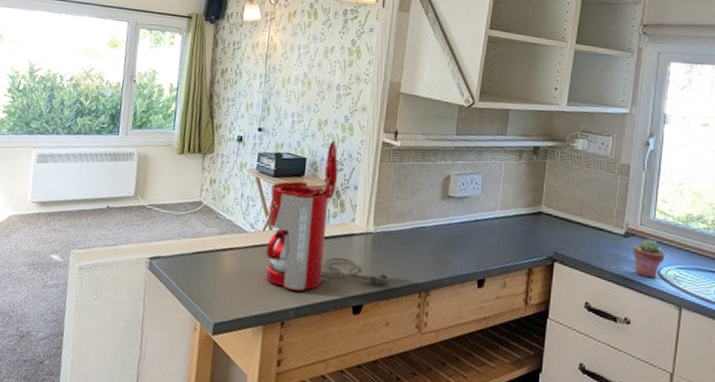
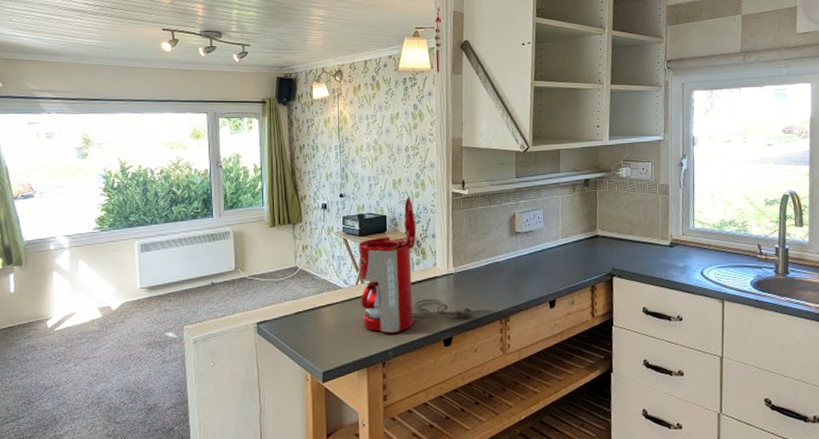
potted succulent: present [633,239,665,279] -> none [678,246,706,280]

